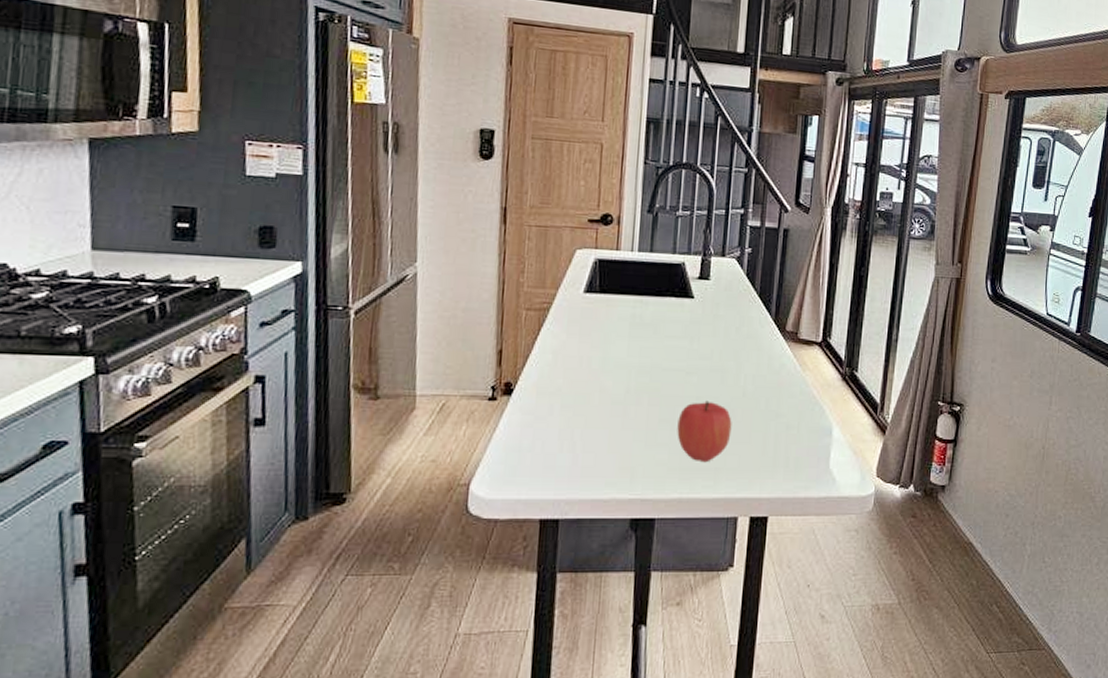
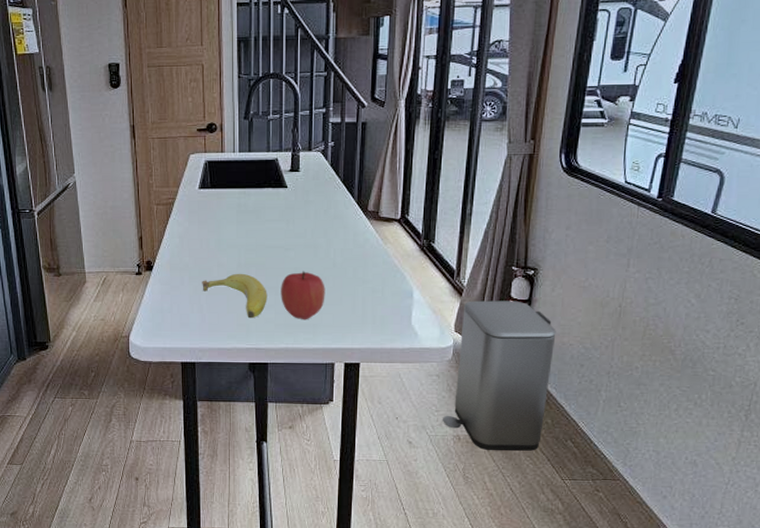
fruit: none [577,401,661,460] -> present [202,273,267,319]
pedal bin: none [860,440,982,621] -> present [443,300,556,451]

